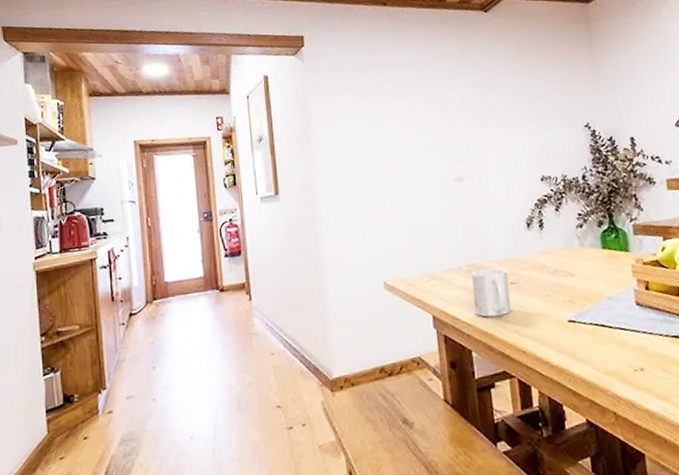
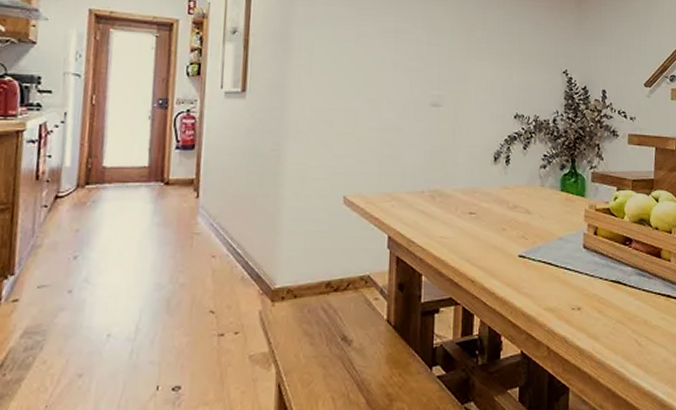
mug: present [471,267,512,317] -> none [431,196,468,244]

